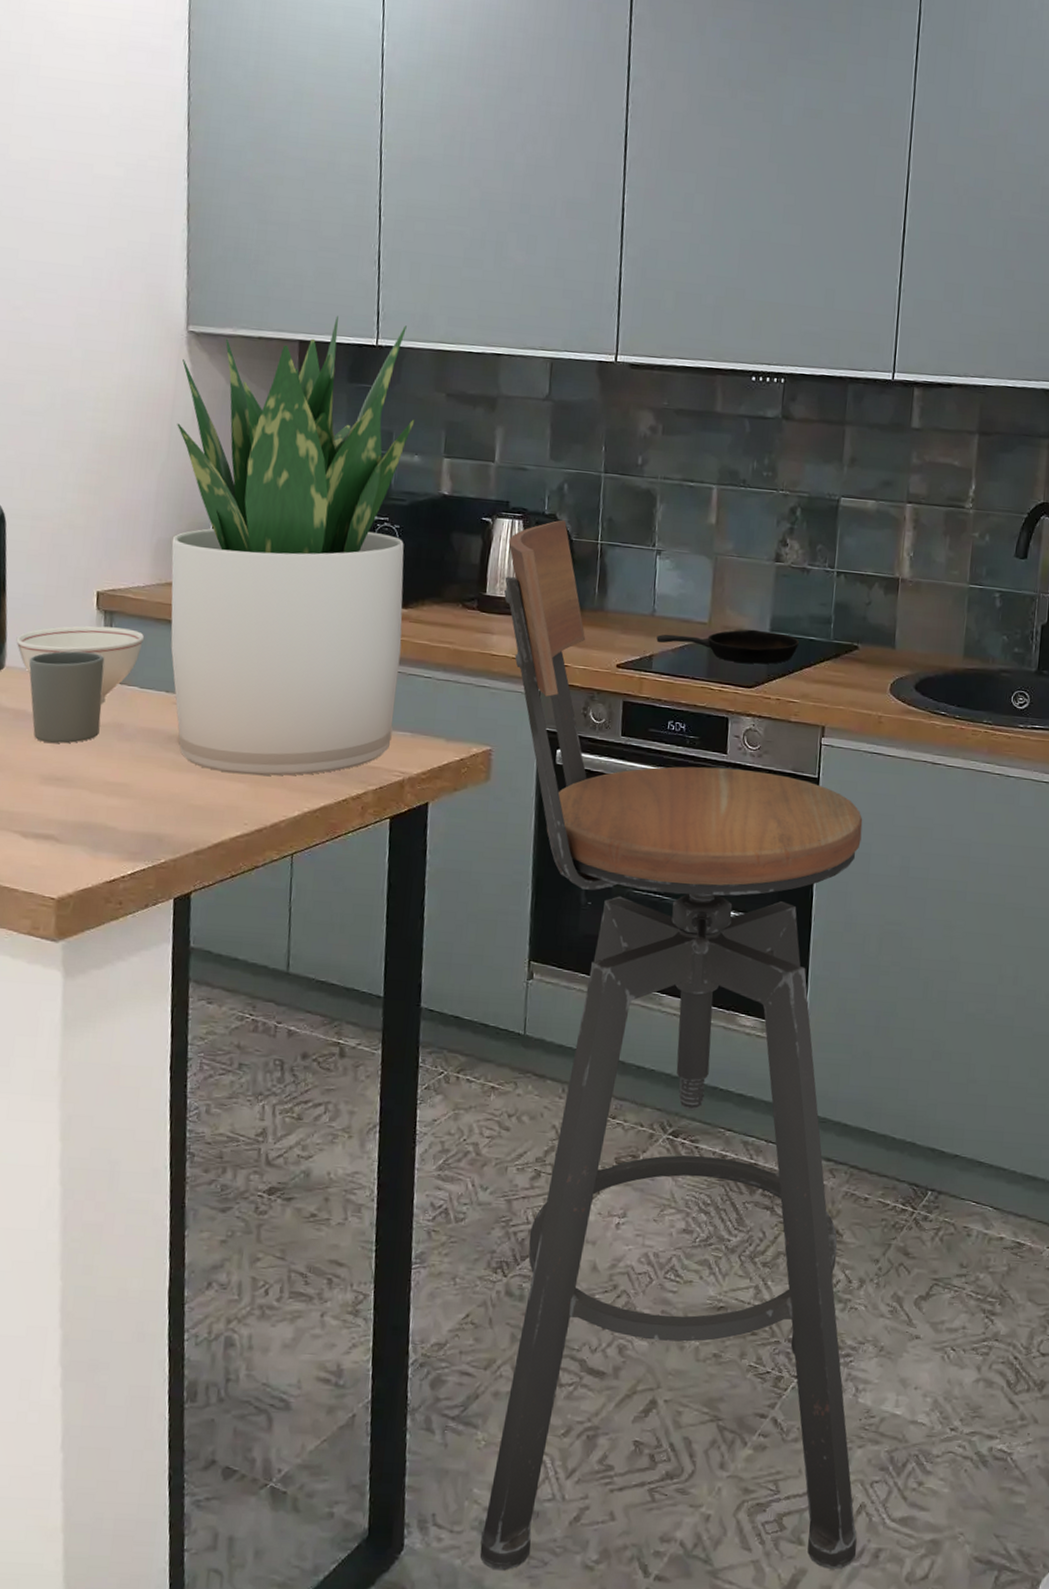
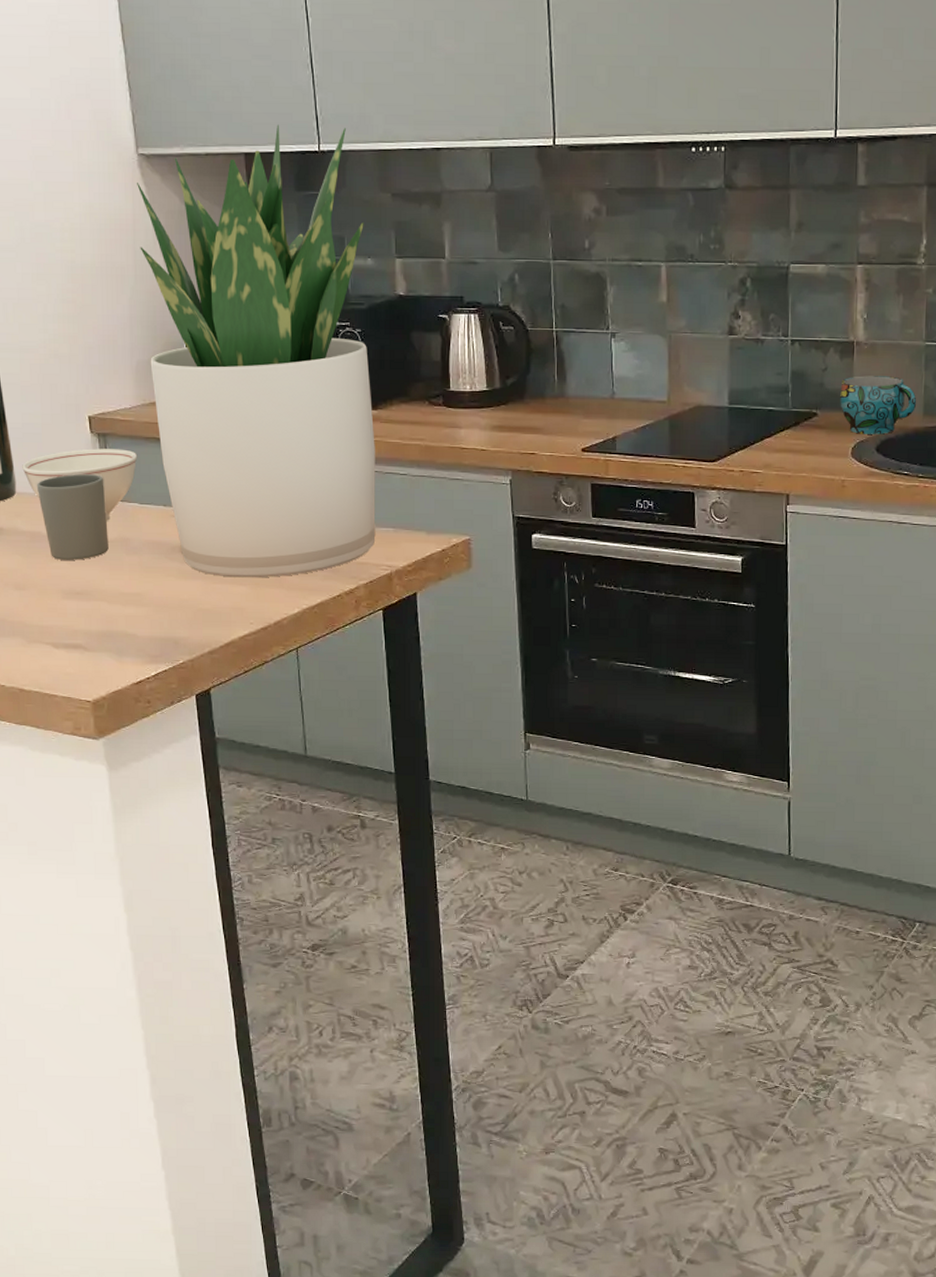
bar stool: present [479,520,863,1571] -> none [466,310,868,1258]
frying pan: present [656,629,800,664] -> none [618,404,759,438]
cup: none [881,612,958,673] -> present [840,375,917,434]

